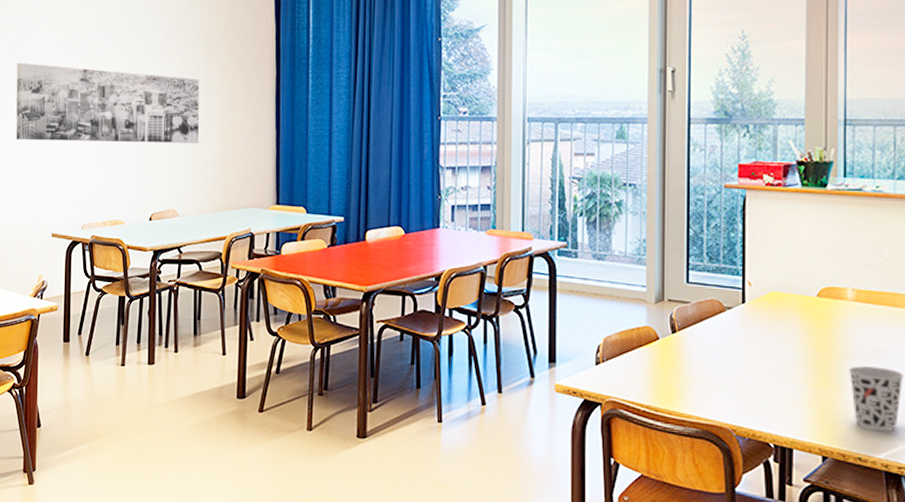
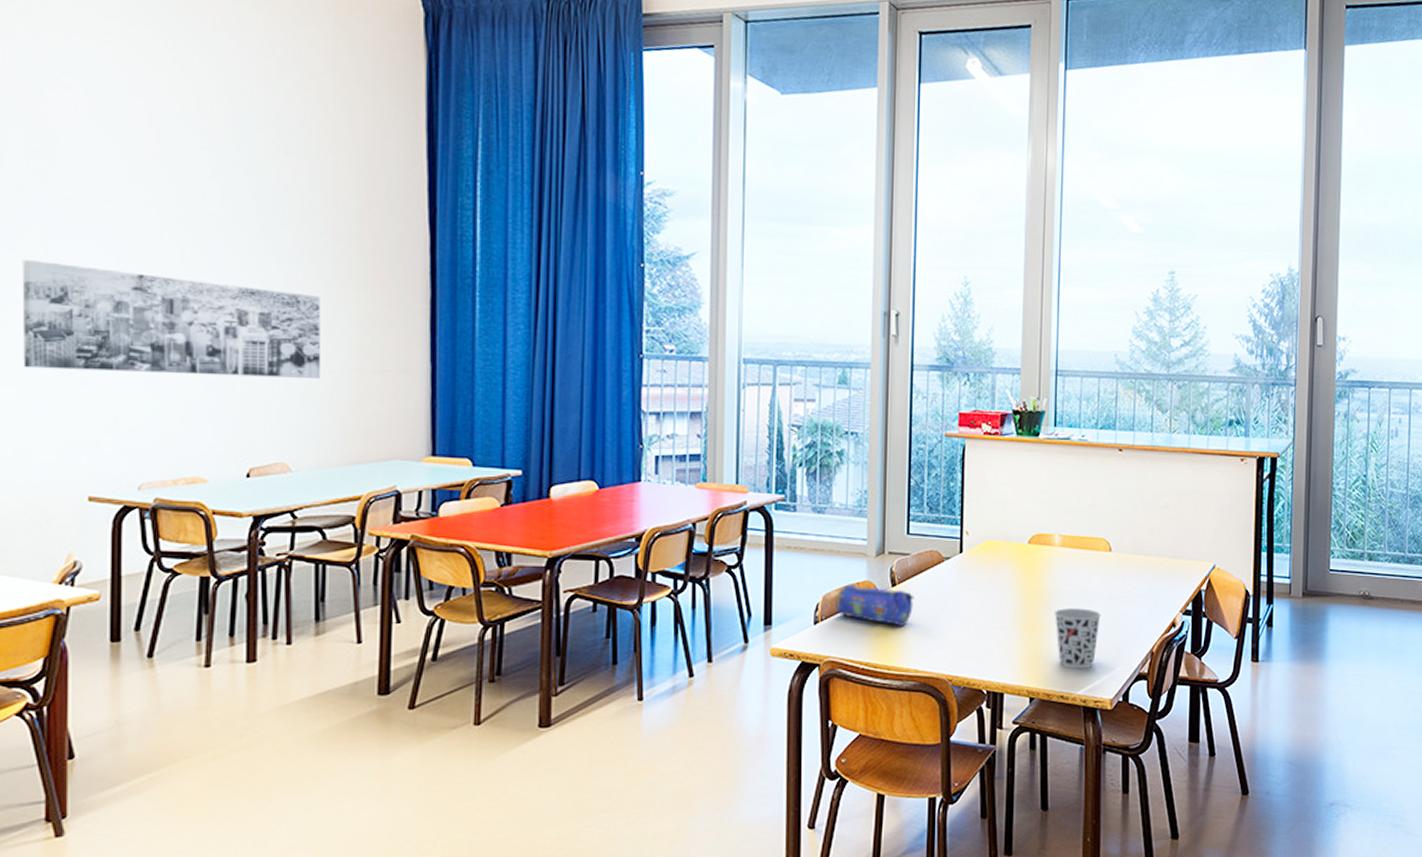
pencil case: none [616,328,695,372] -> present [835,584,915,626]

